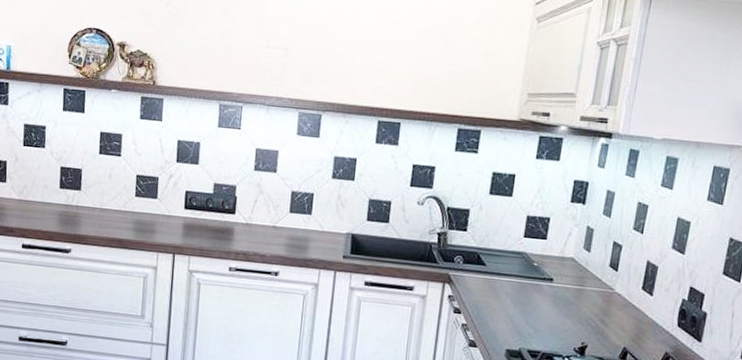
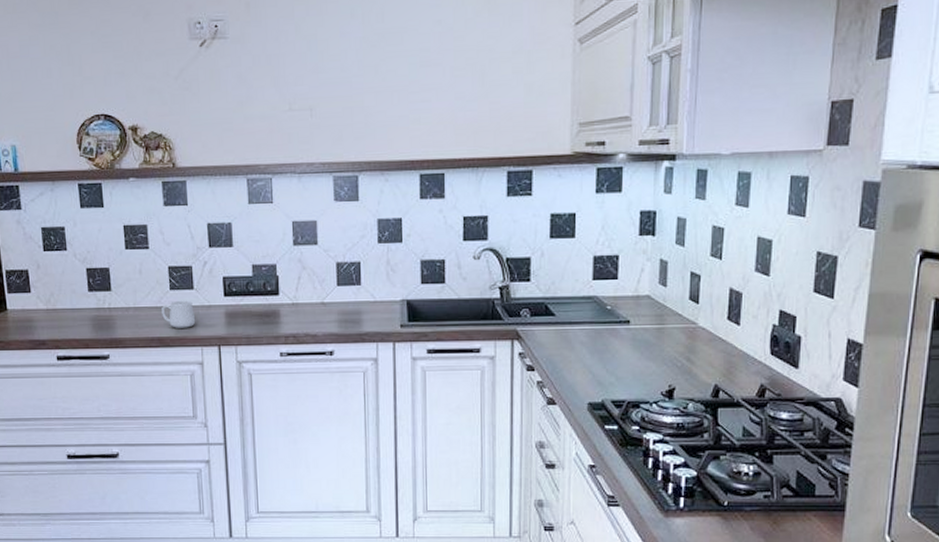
mug: none [124,207,156,234] -> present [160,300,196,328]

